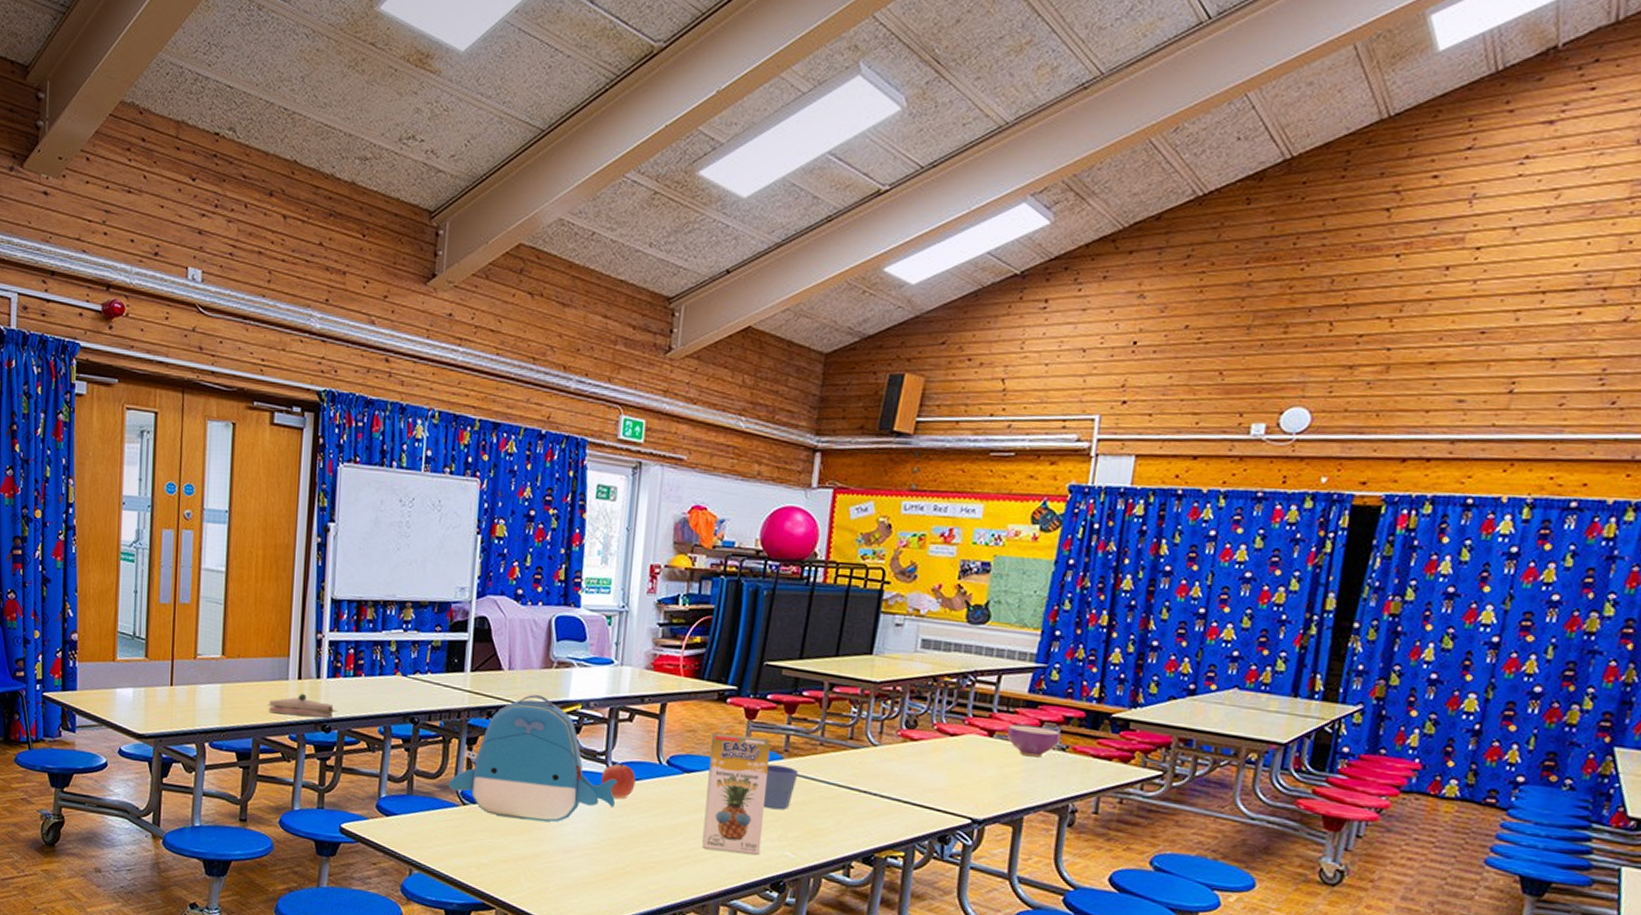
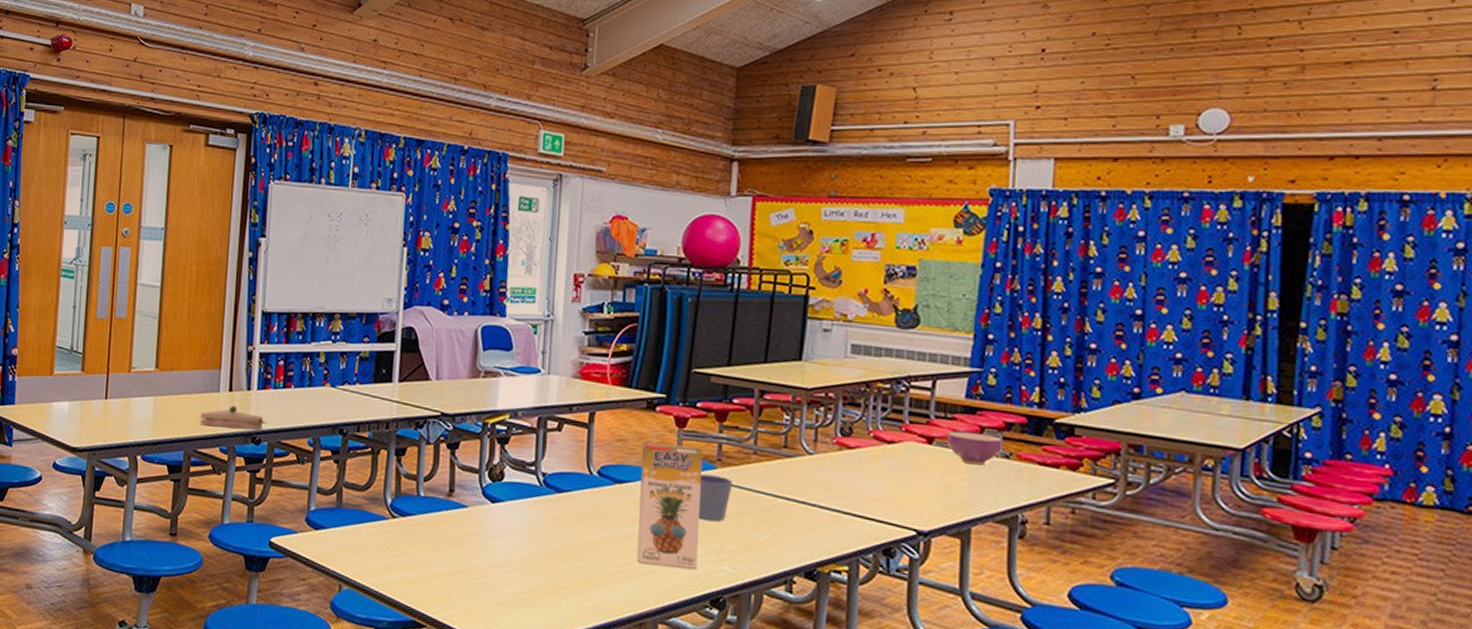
backpack: present [448,695,618,822] -> none [377,404,549,535]
apple: present [600,762,636,799] -> none [531,473,567,511]

